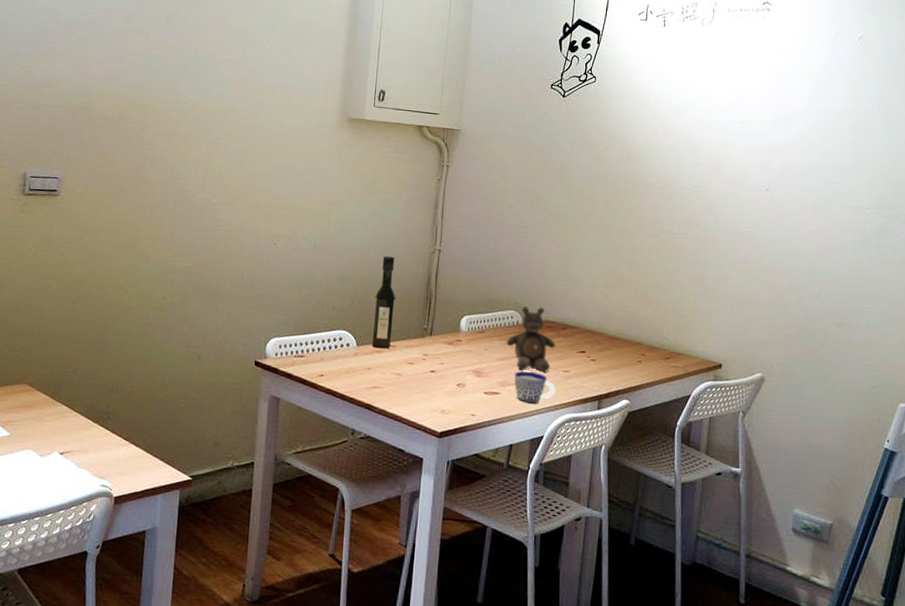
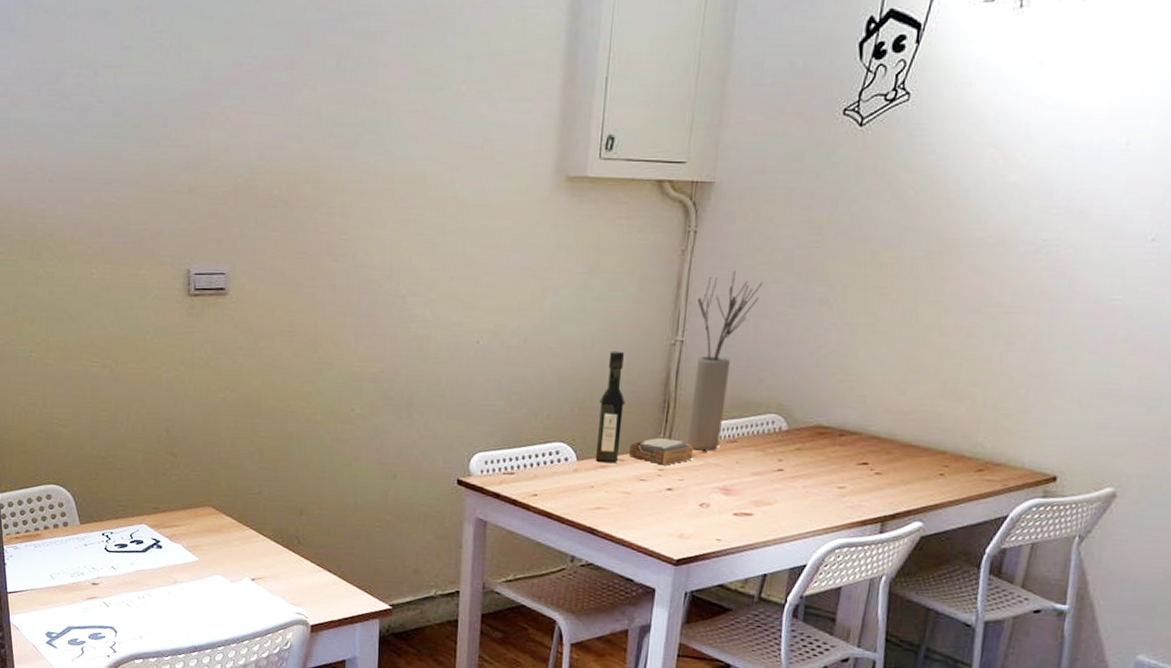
napkin holder: none [399,328,451,351] -> present [628,438,694,465]
vase: none [446,197,500,340] -> present [687,271,764,451]
stuffed animal: present [506,307,555,371] -> none [764,409,829,488]
cup: present [514,371,555,404] -> none [772,487,826,527]

